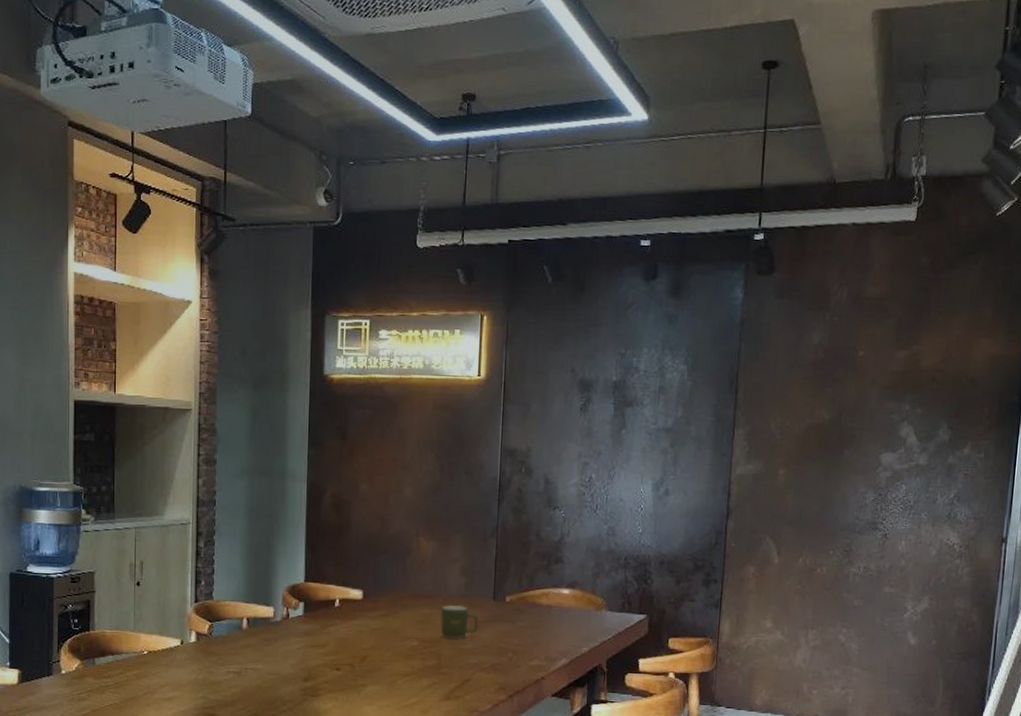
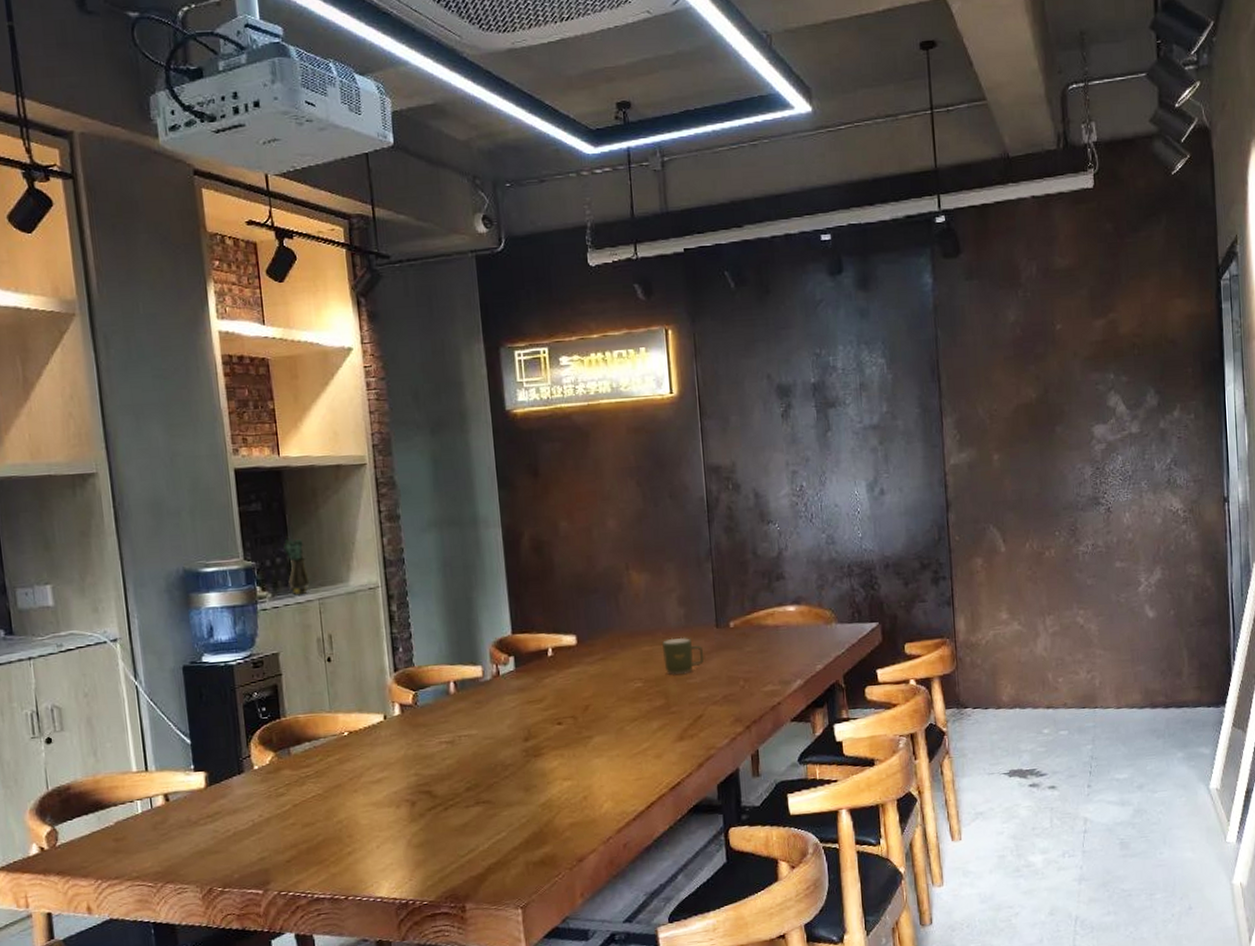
vase: none [108,467,129,522] -> present [282,536,310,595]

